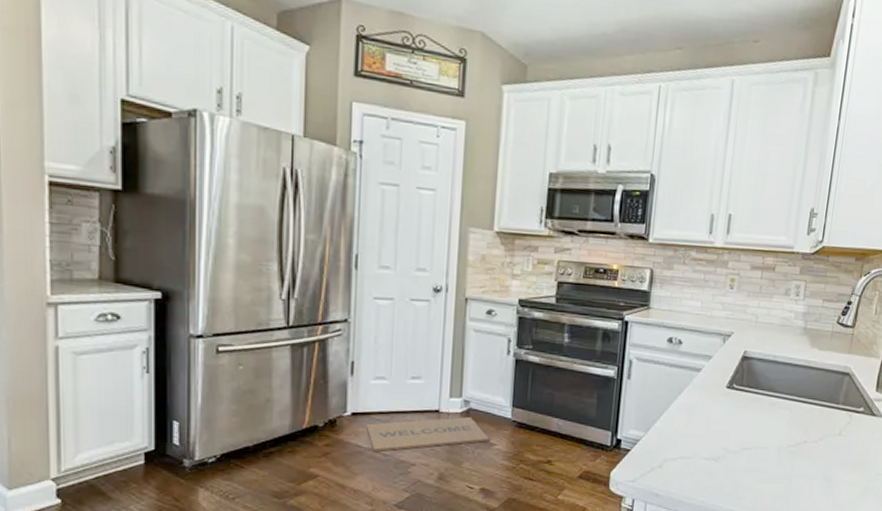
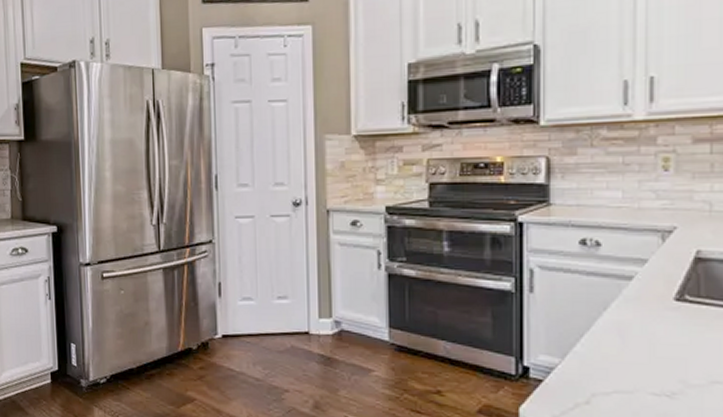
doormat: present [367,417,490,453] -> none [237,339,367,377]

